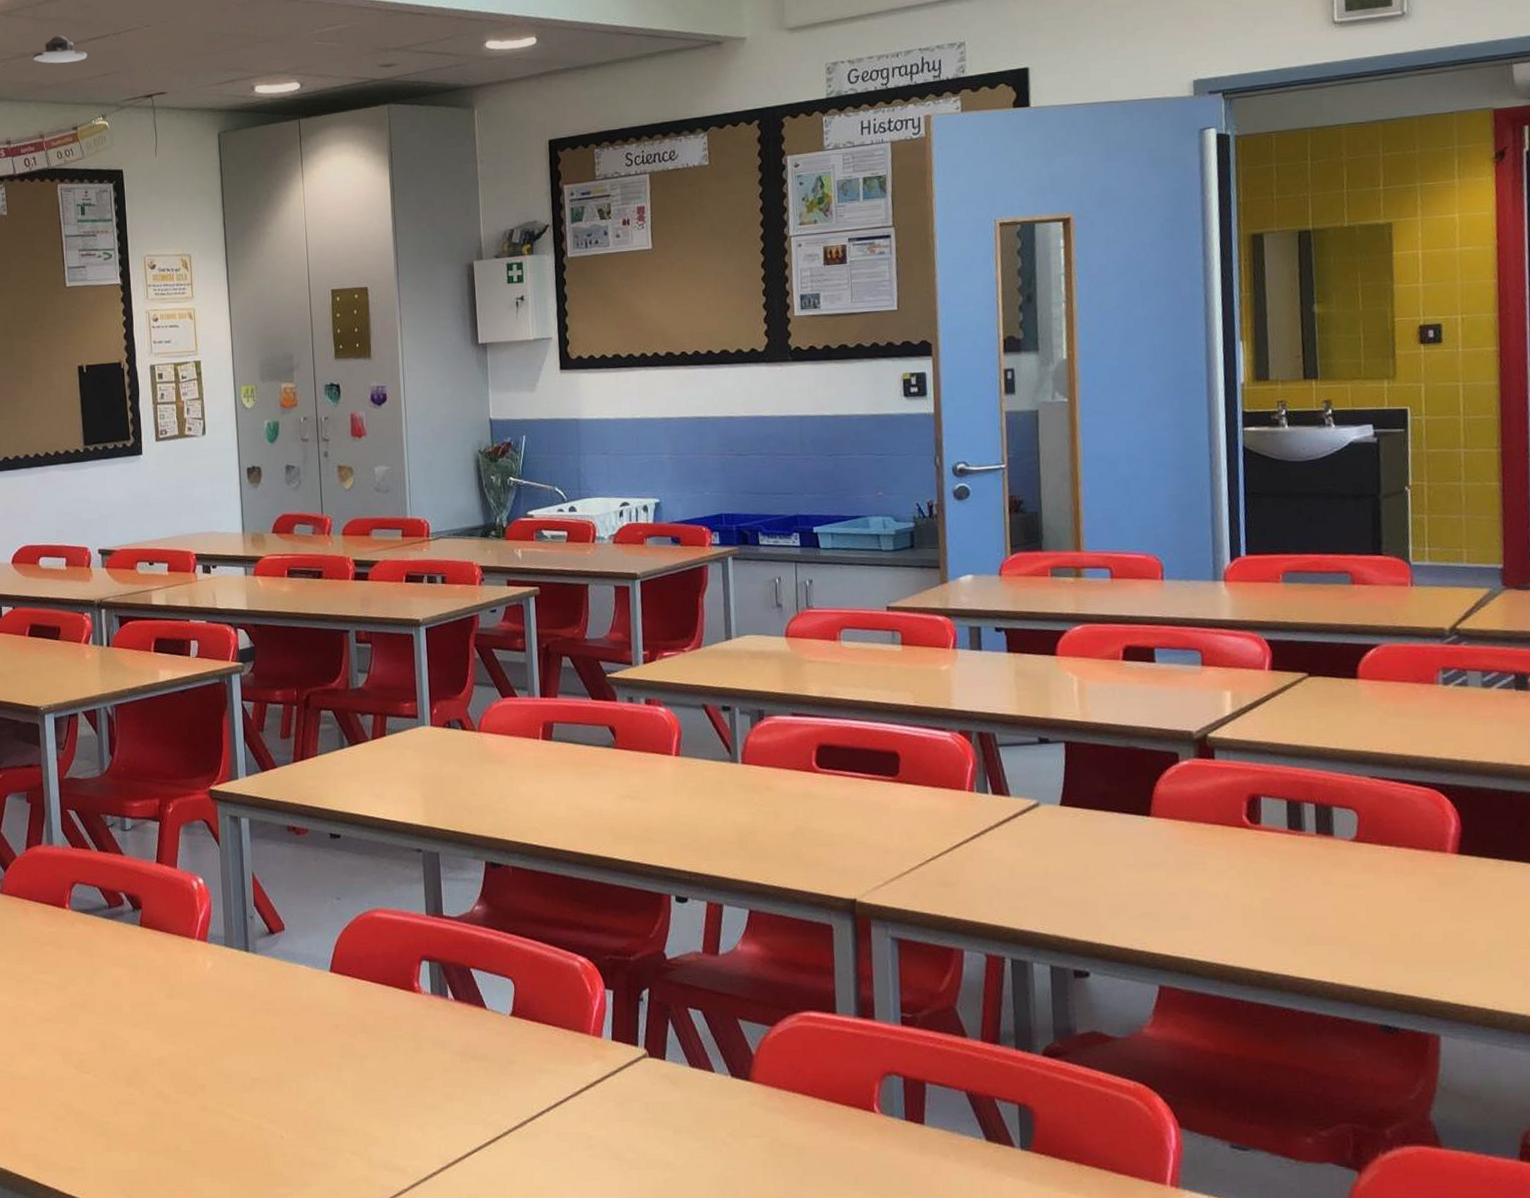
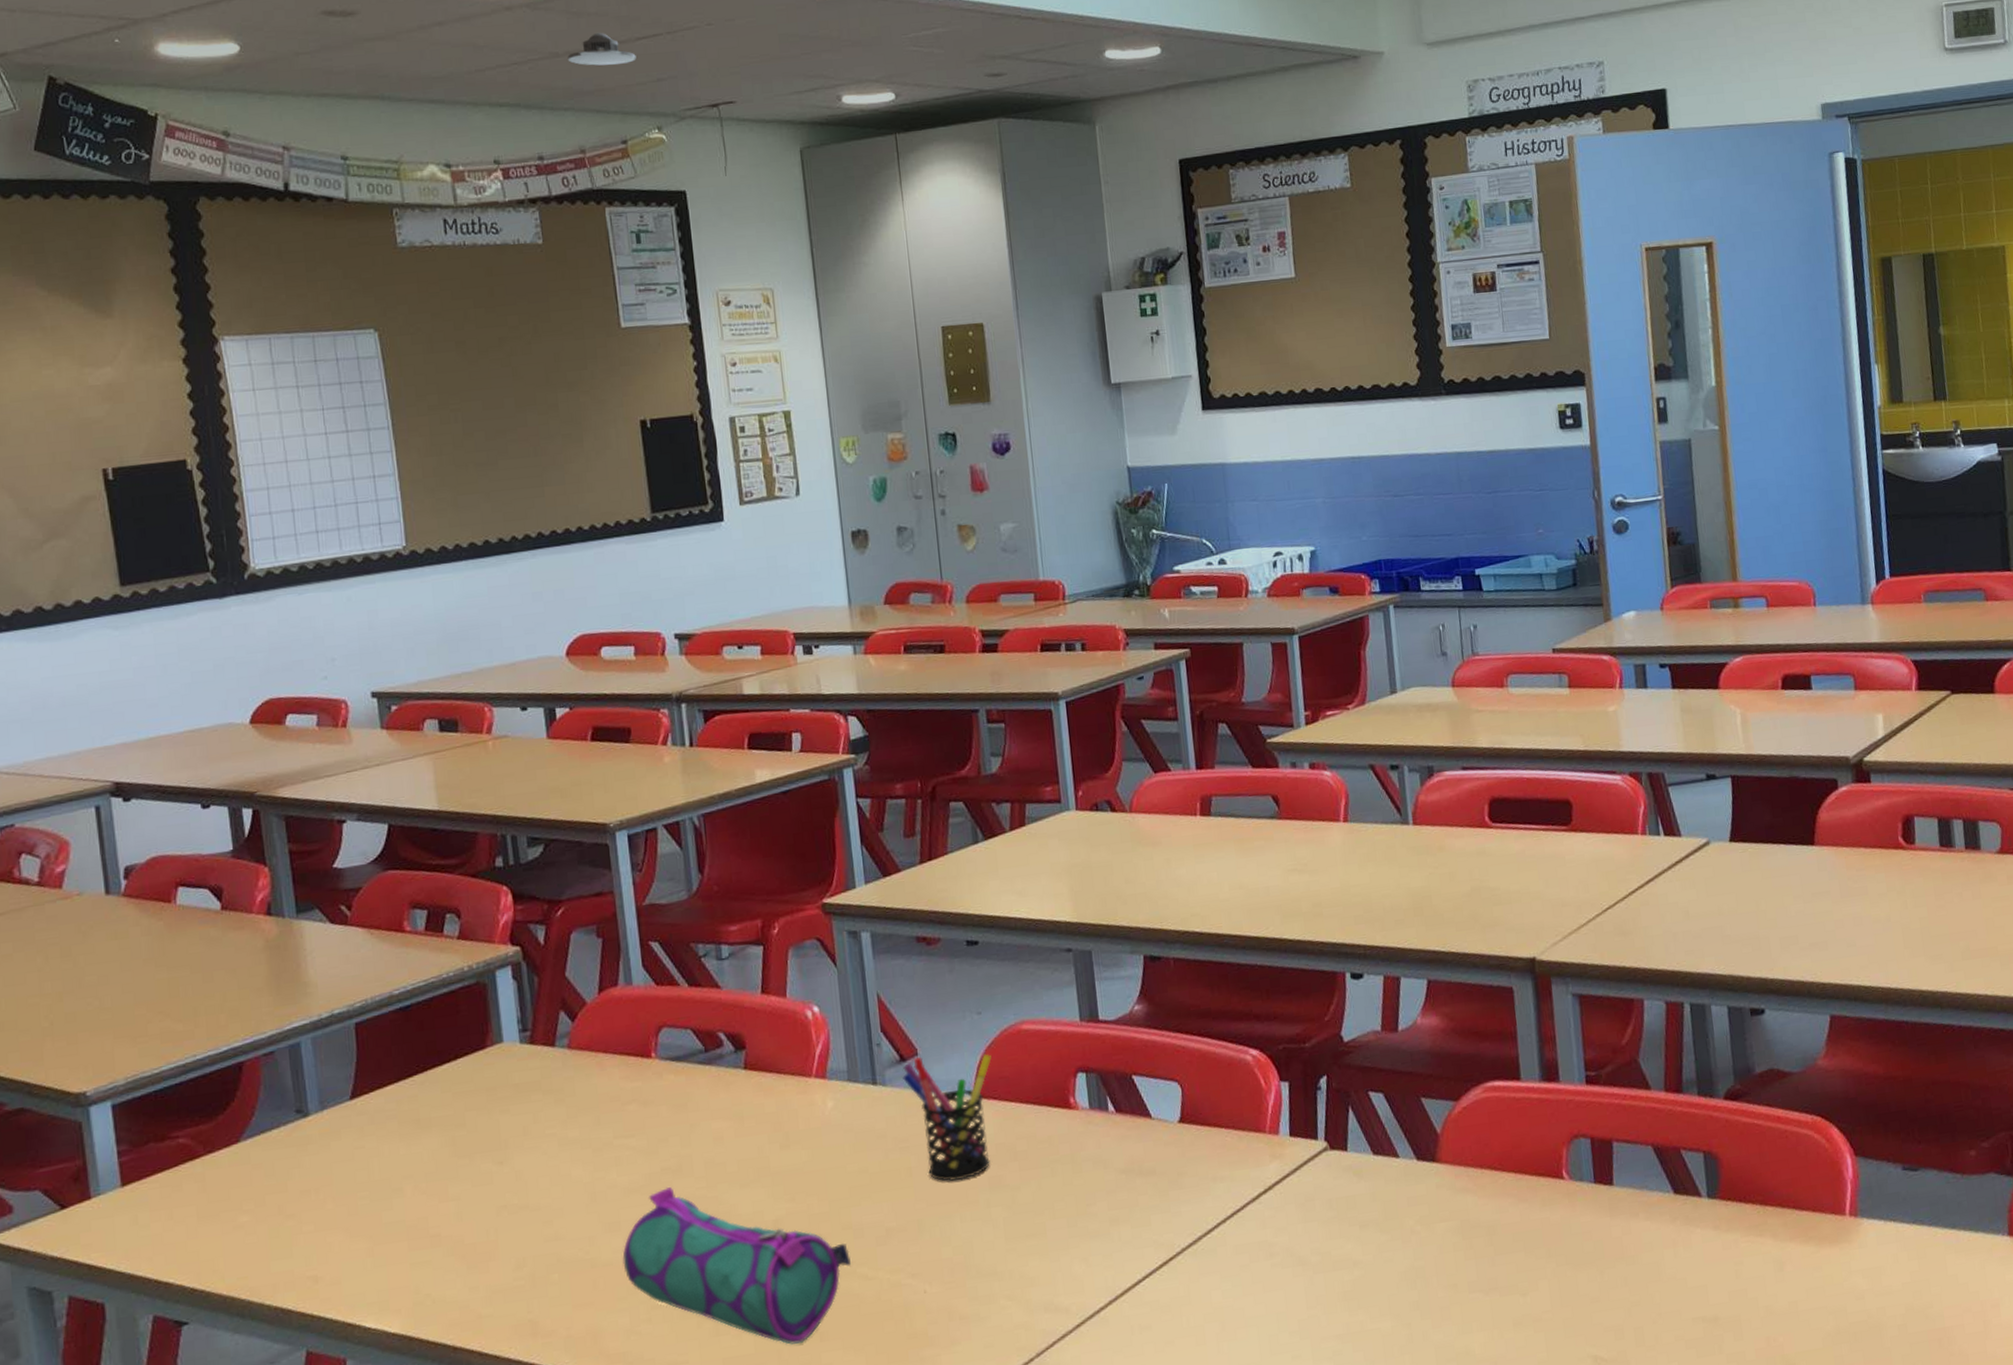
pencil case: none [36,1019,221,1167] -> present [622,1186,851,1345]
pen holder: none [271,931,347,1044] -> present [902,1053,992,1181]

